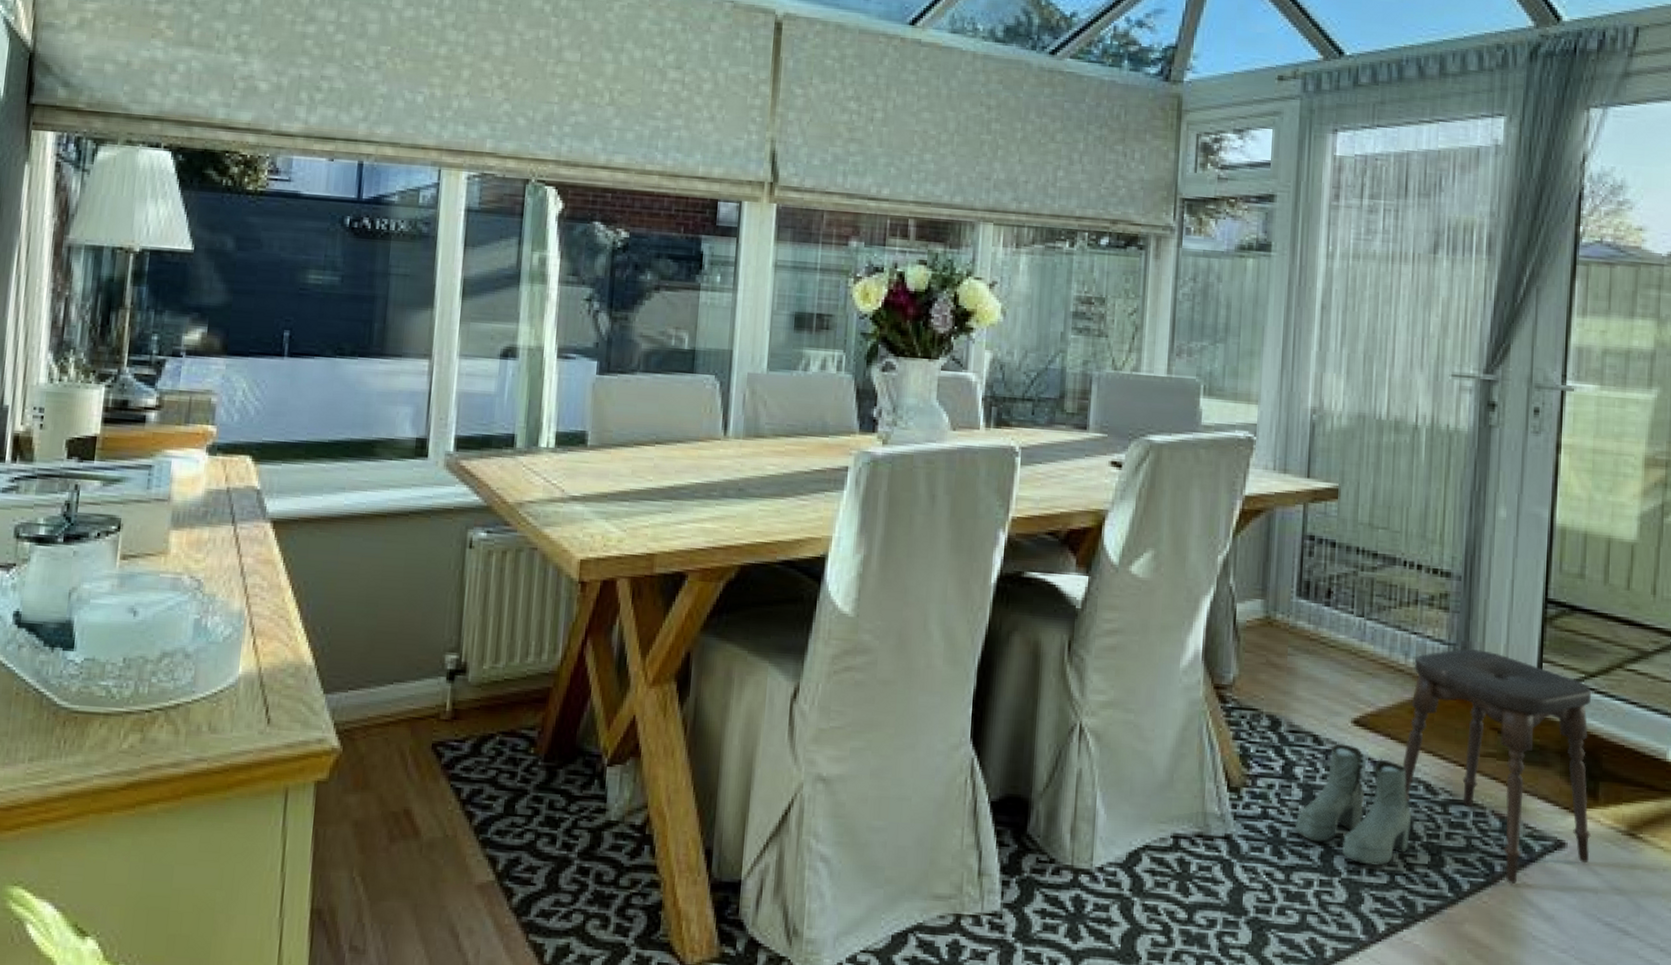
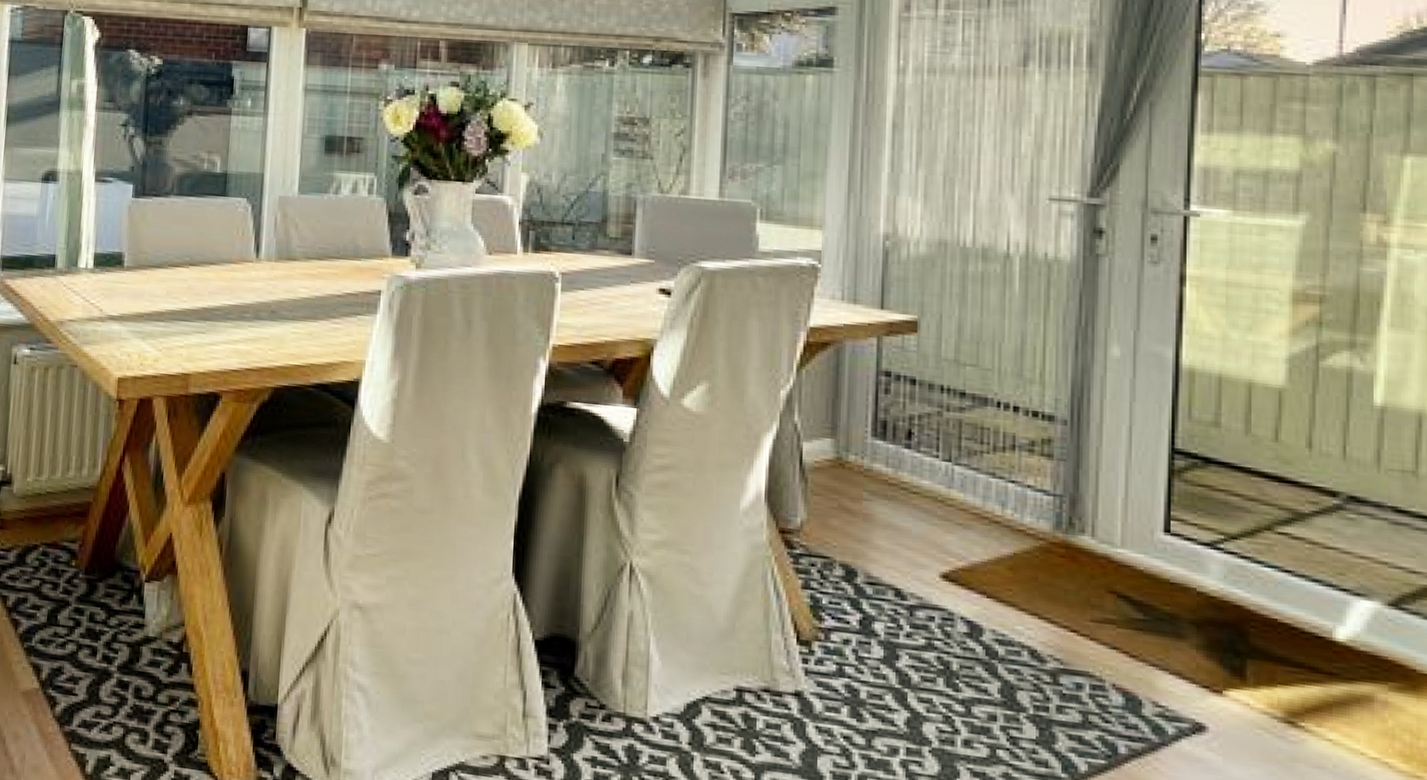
boots: present [1295,744,1412,866] -> none [875,599,1015,738]
stool: present [1402,648,1591,884] -> none [1002,500,1238,769]

